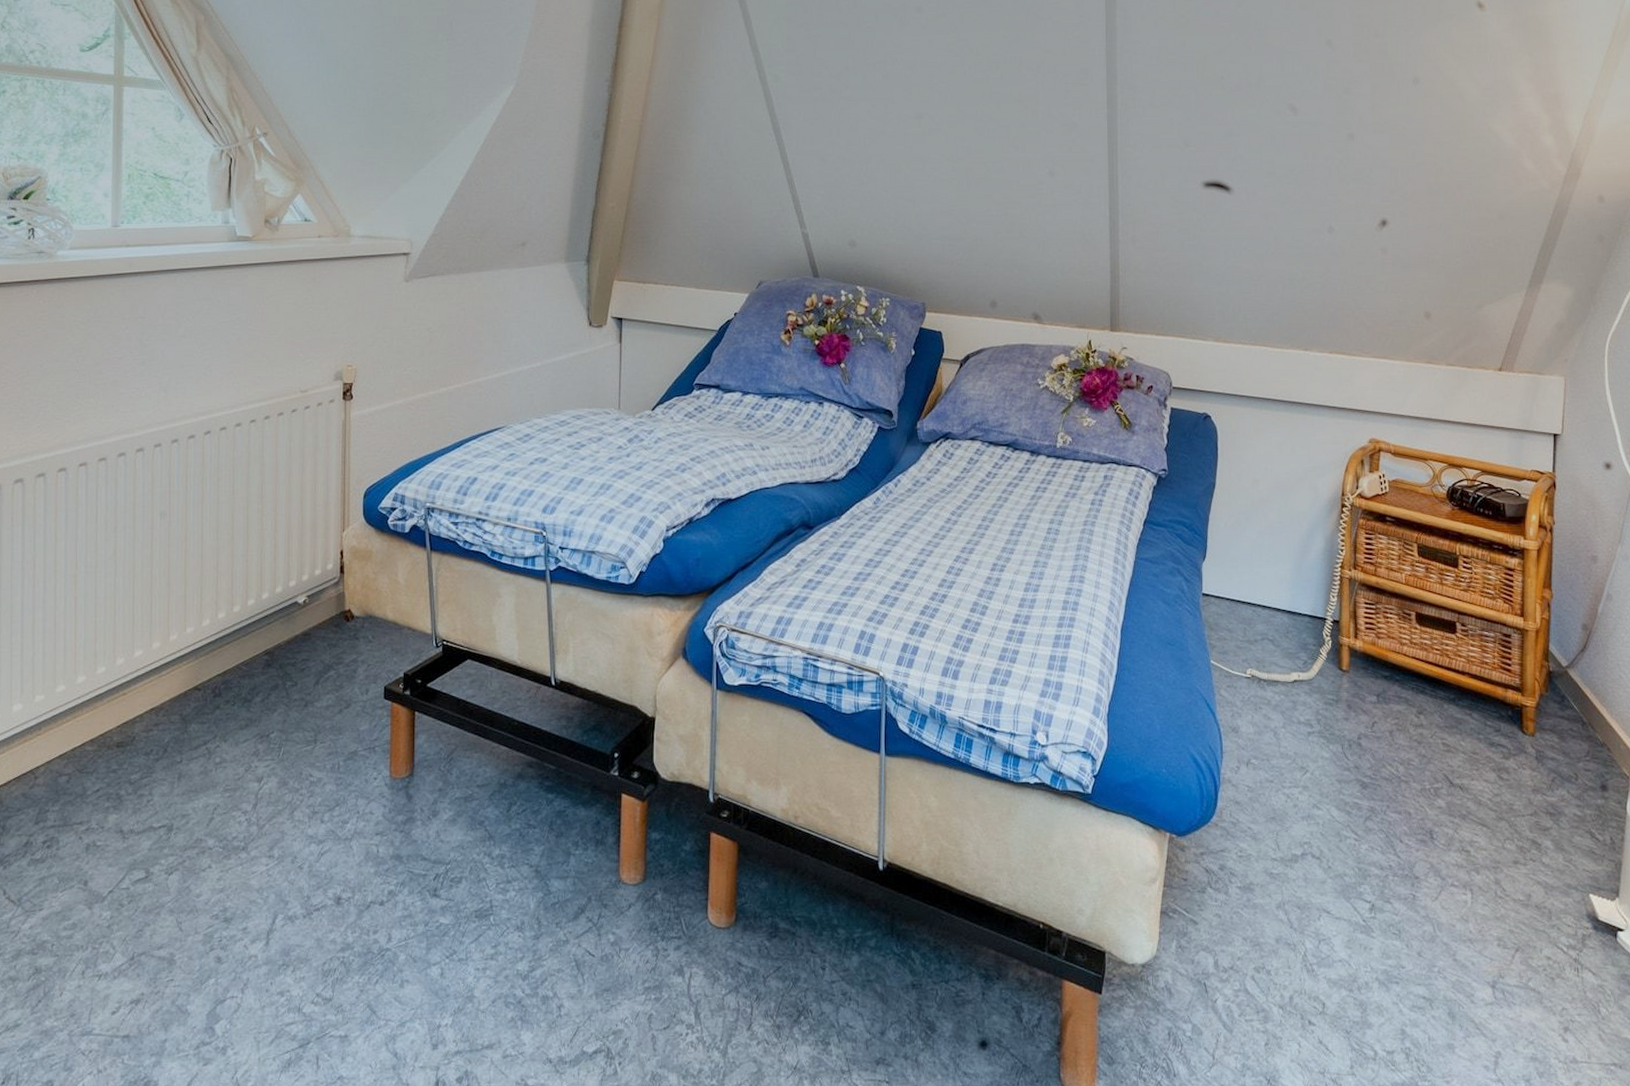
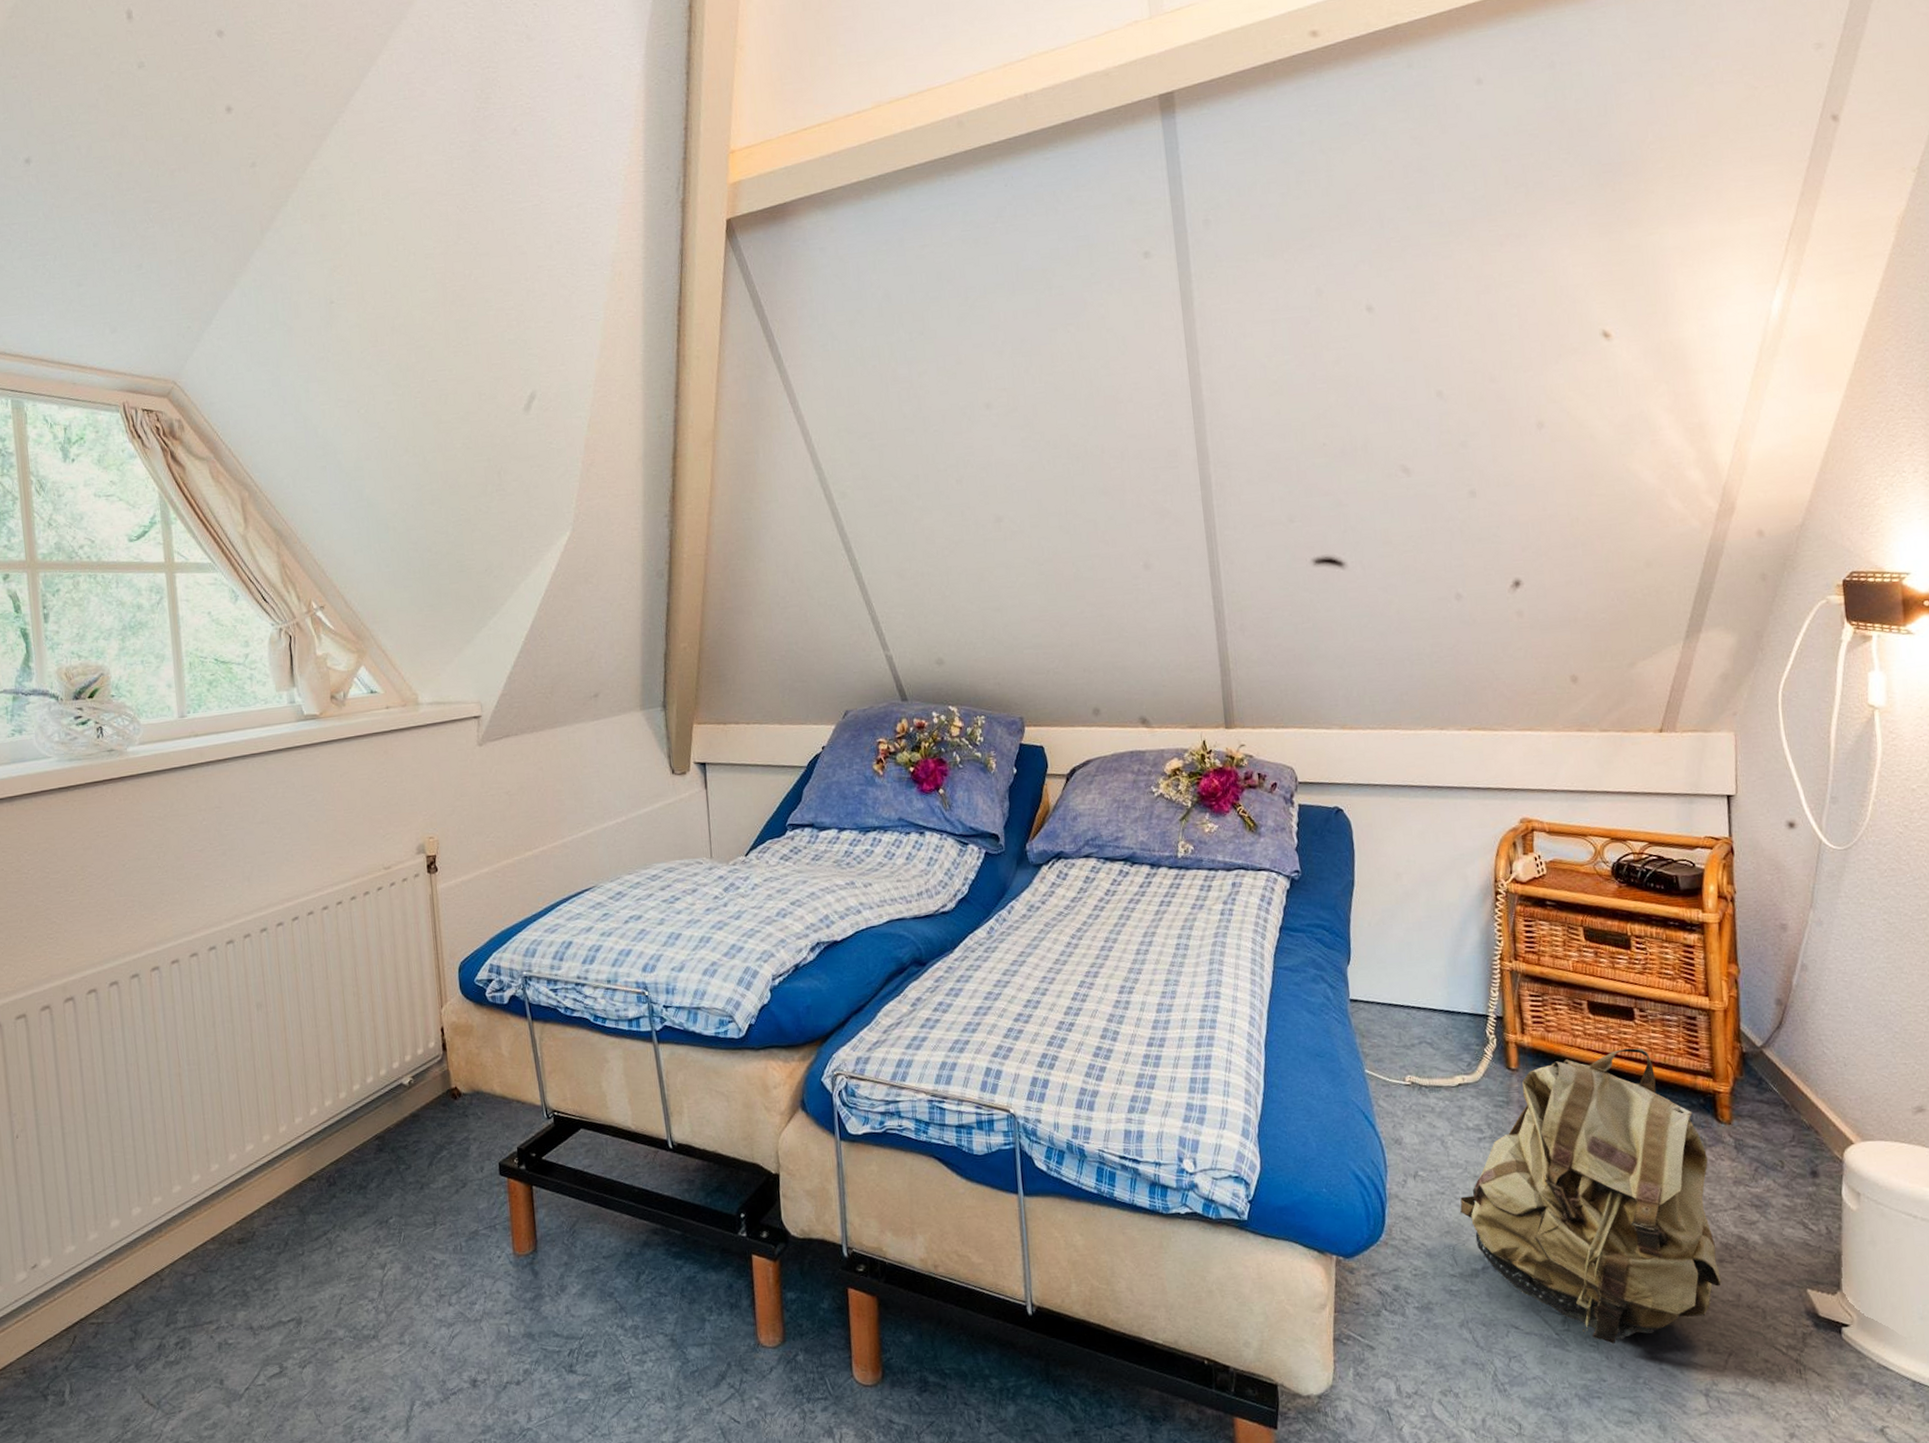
backpack: none [1286,659,1514,933] -> present [1460,1048,1721,1344]

